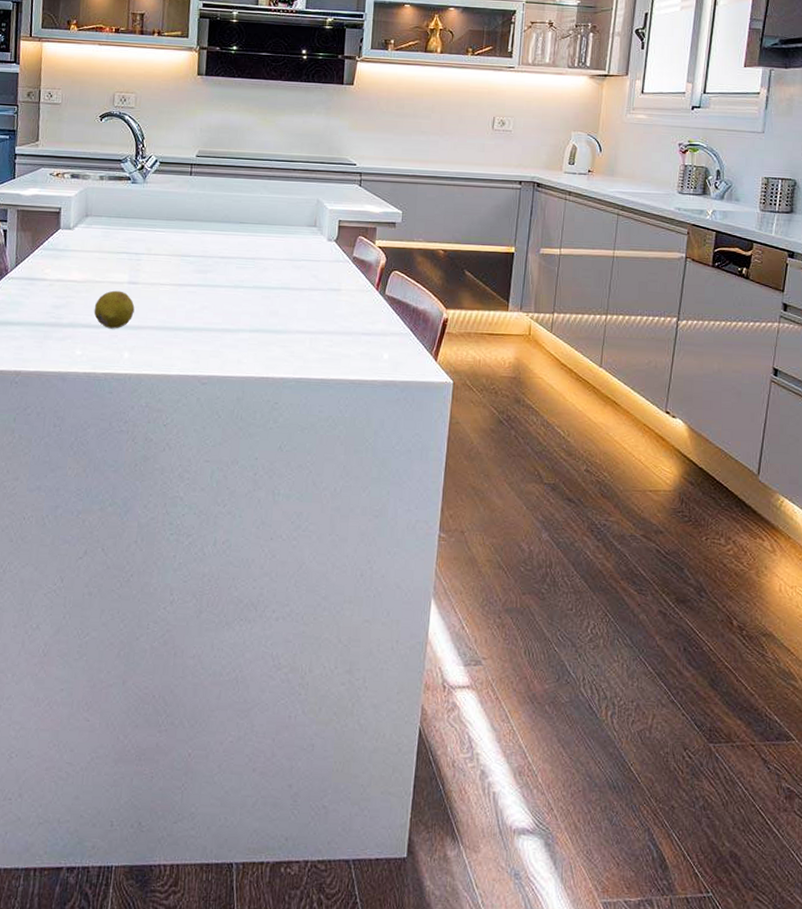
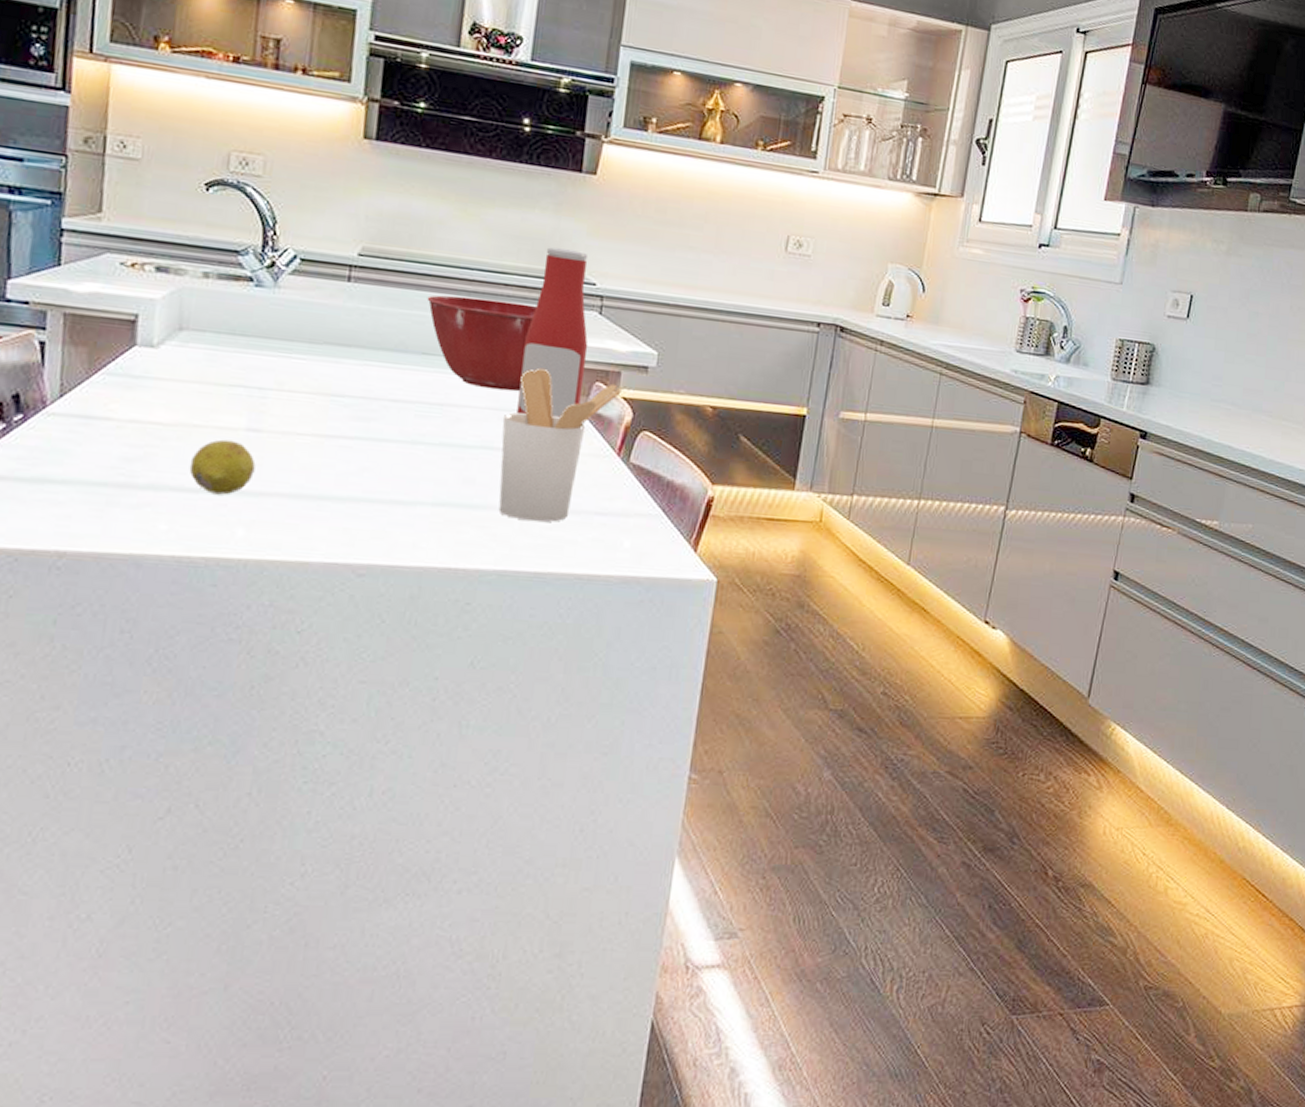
mixing bowl: none [242,180,316,247] -> present [427,295,538,392]
utensil holder: none [295,228,378,342] -> present [498,367,623,522]
bottle: none [305,139,353,264] -> present [517,247,589,417]

